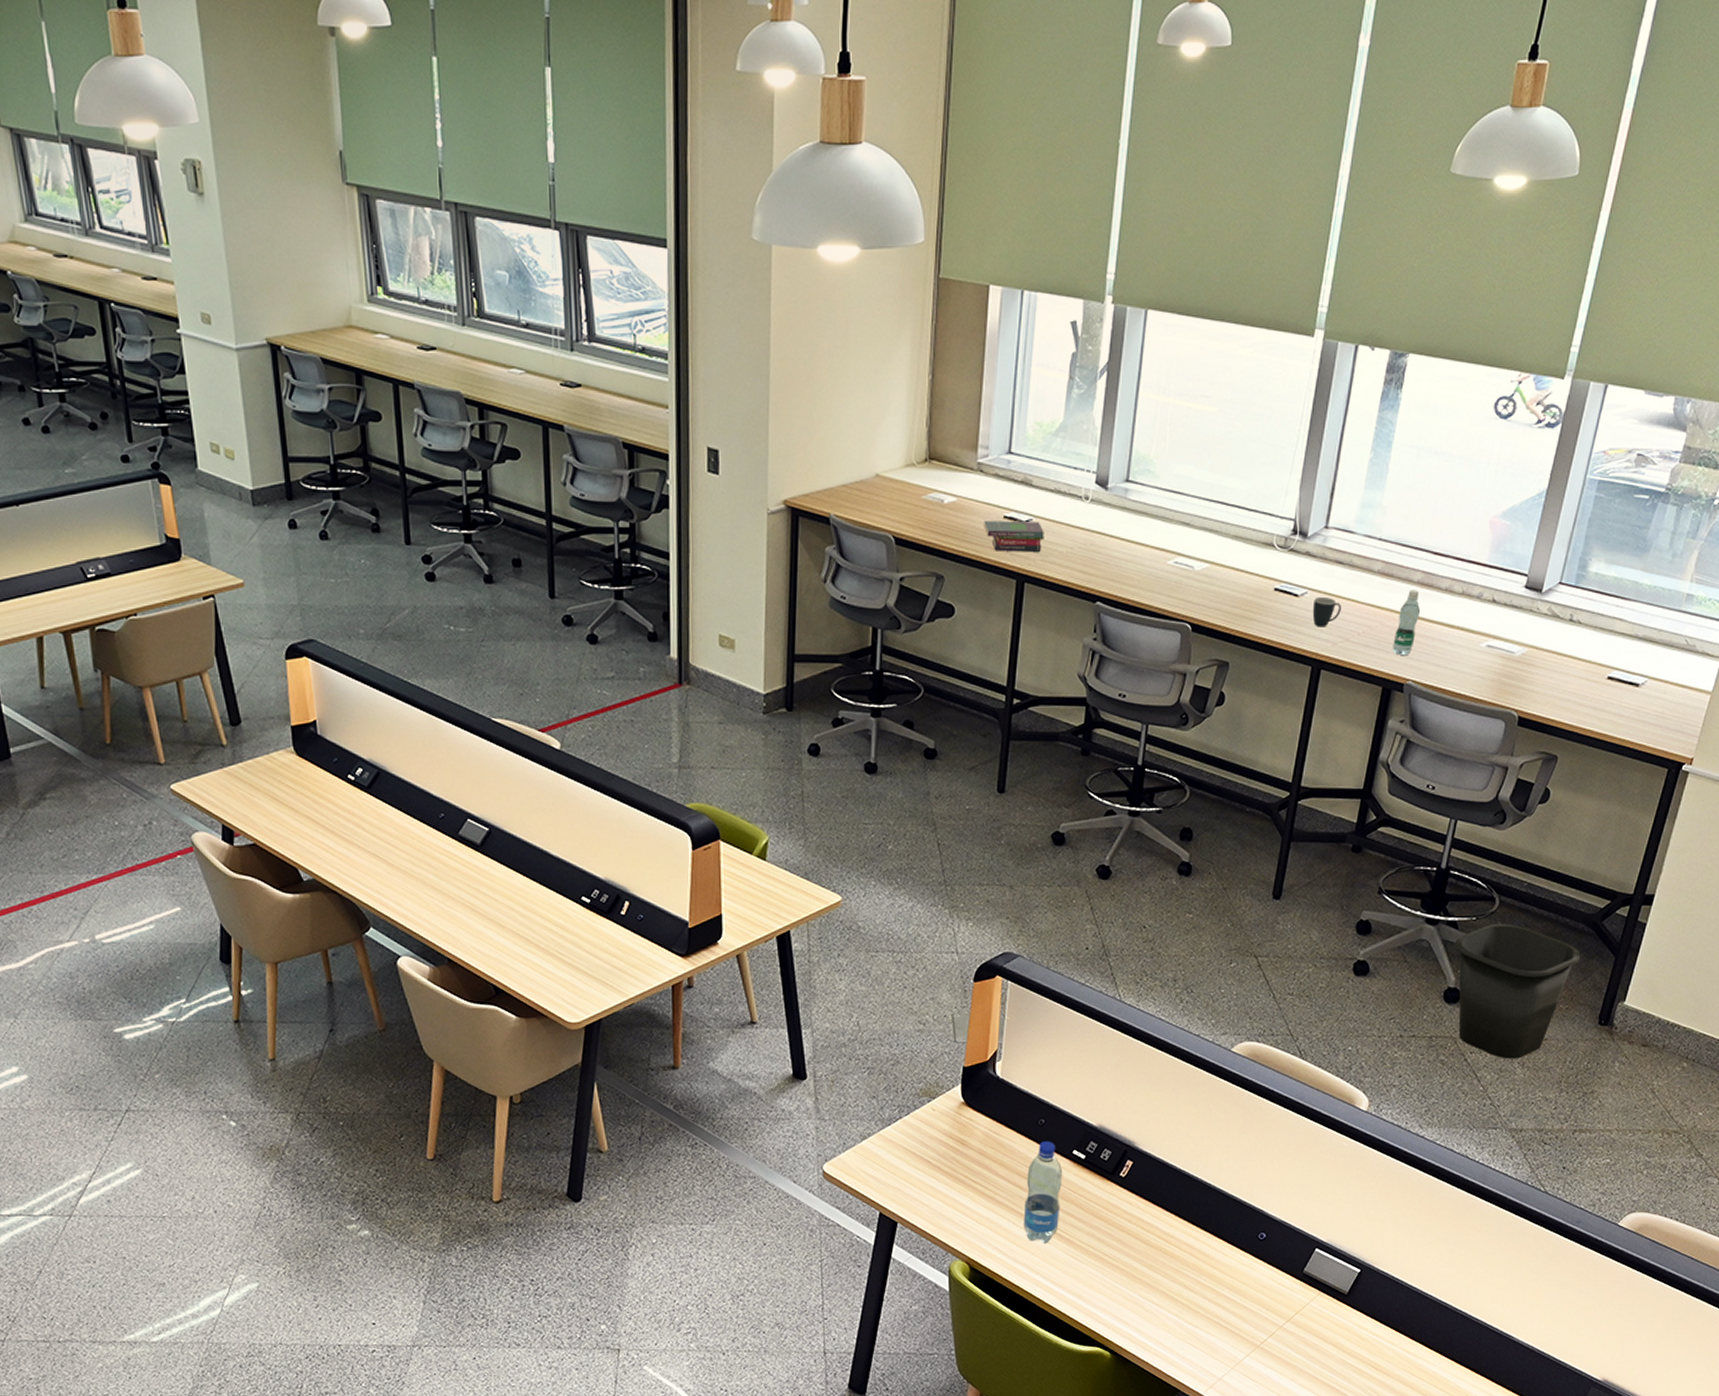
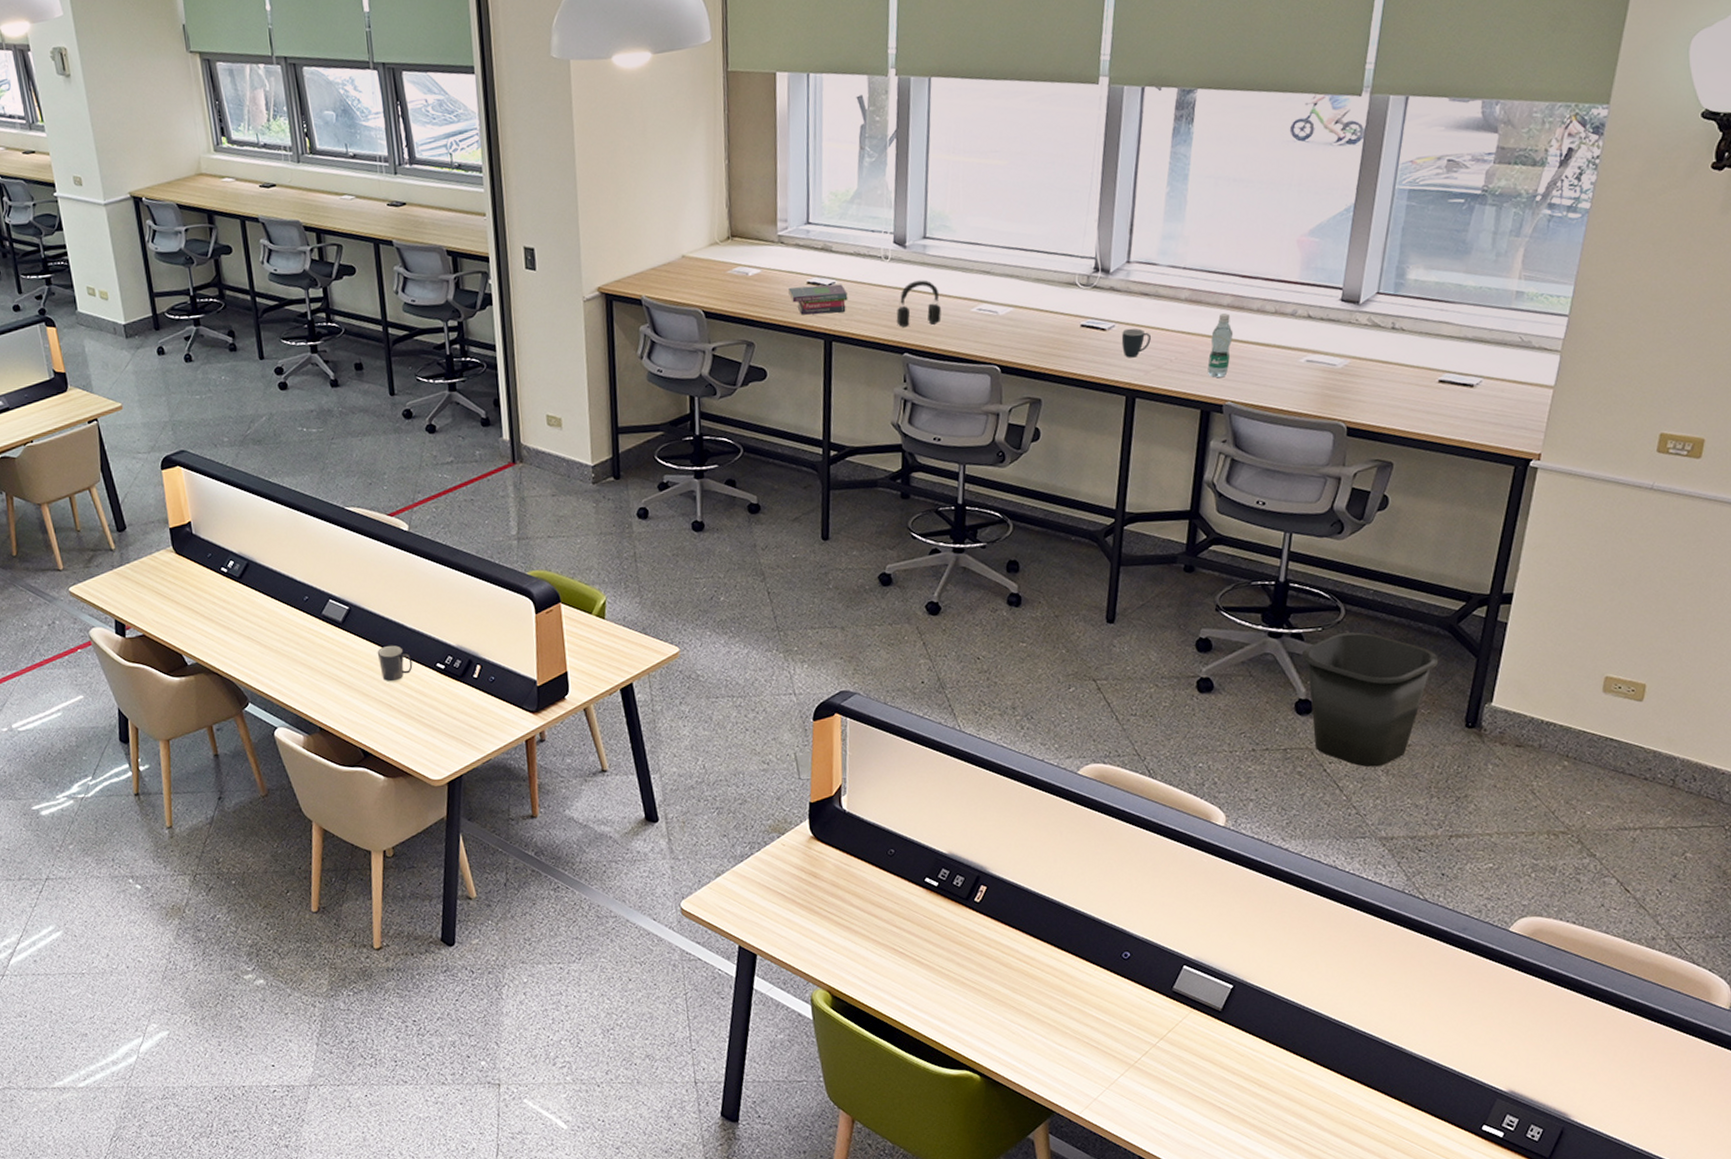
mug: none [517,873,555,915] -> present [377,644,413,683]
bottle: present [1023,1141,1063,1244] -> none [880,870,917,970]
headphones: none [1091,525,1137,574] -> present [896,280,942,327]

